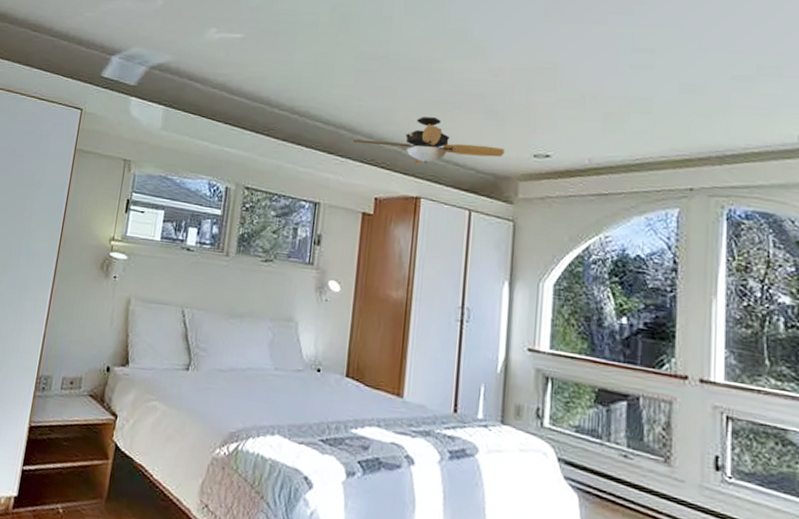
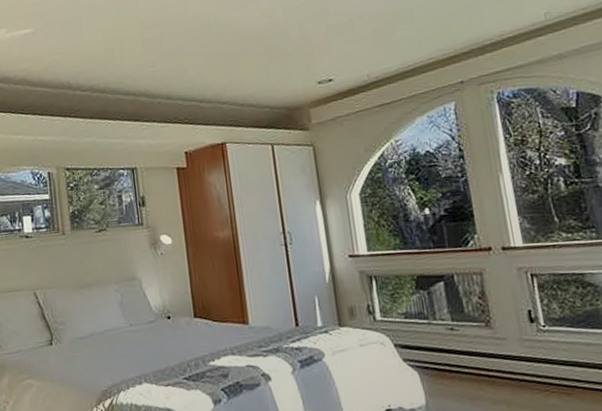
ceiling fan: present [352,117,505,164] -> none [153,67,292,114]

